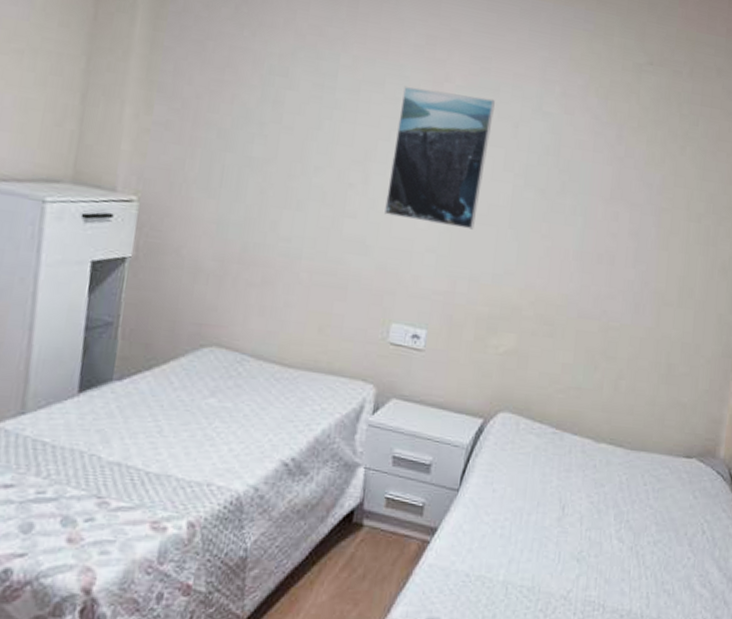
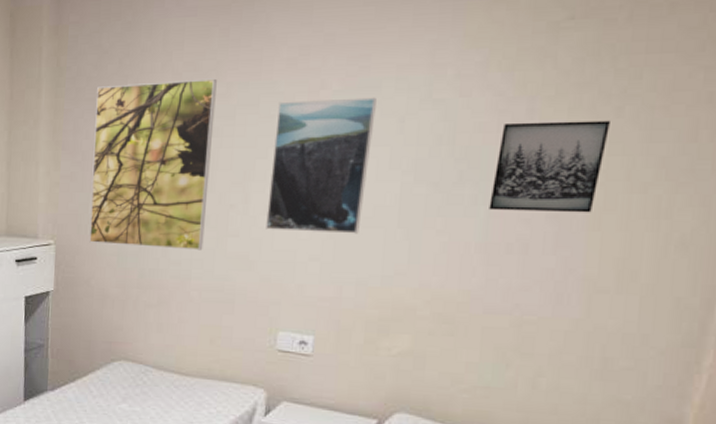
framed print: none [183,29,343,229] -> present [89,78,217,251]
wall art: none [585,145,676,234] -> present [489,120,610,213]

